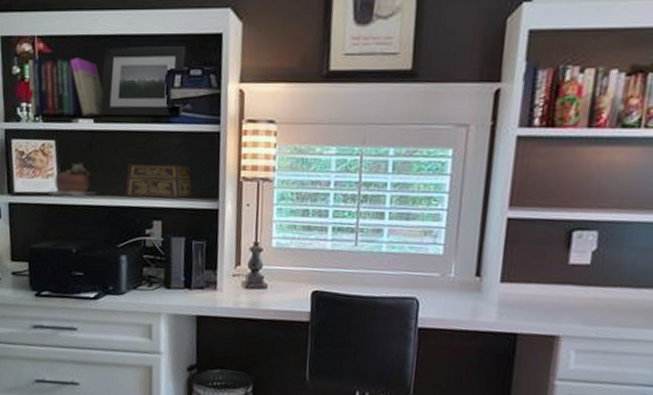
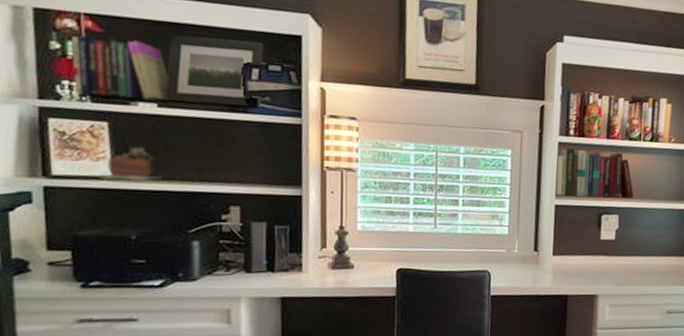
decorative box: present [126,164,192,199] -> none [198,150,273,186]
books: none [510,143,624,210] -> present [556,148,634,199]

